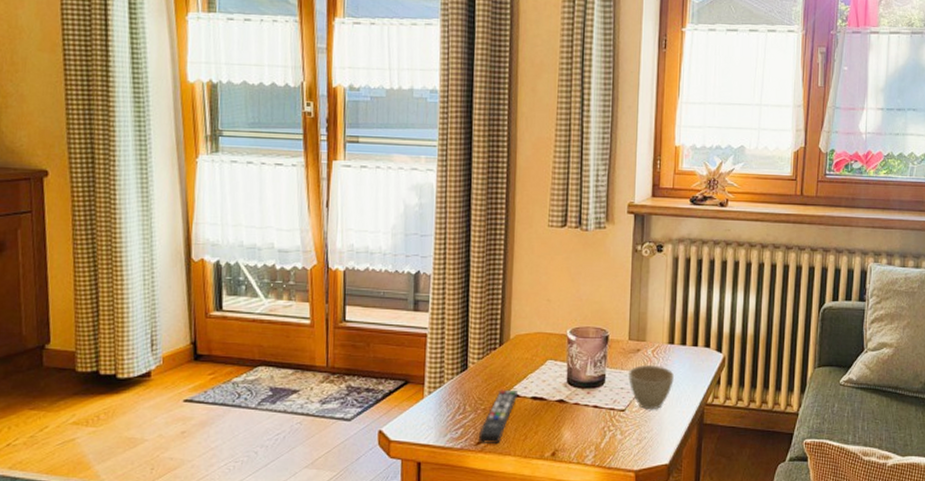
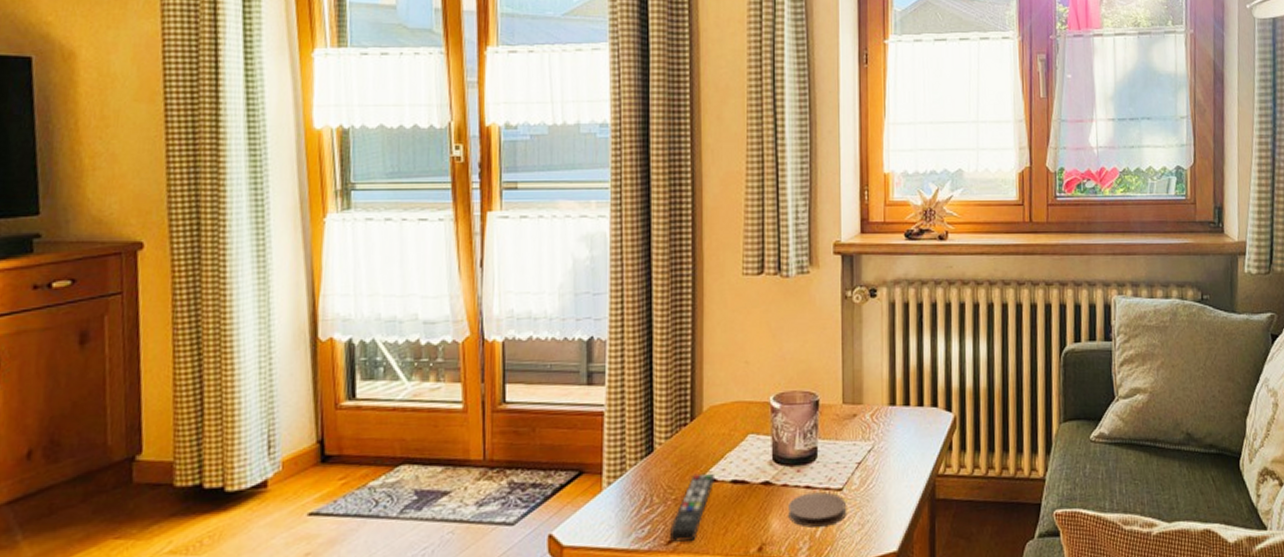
coaster: none [578,411,627,439] -> present [788,492,846,528]
cup: present [628,364,675,409] -> none [845,432,899,486]

